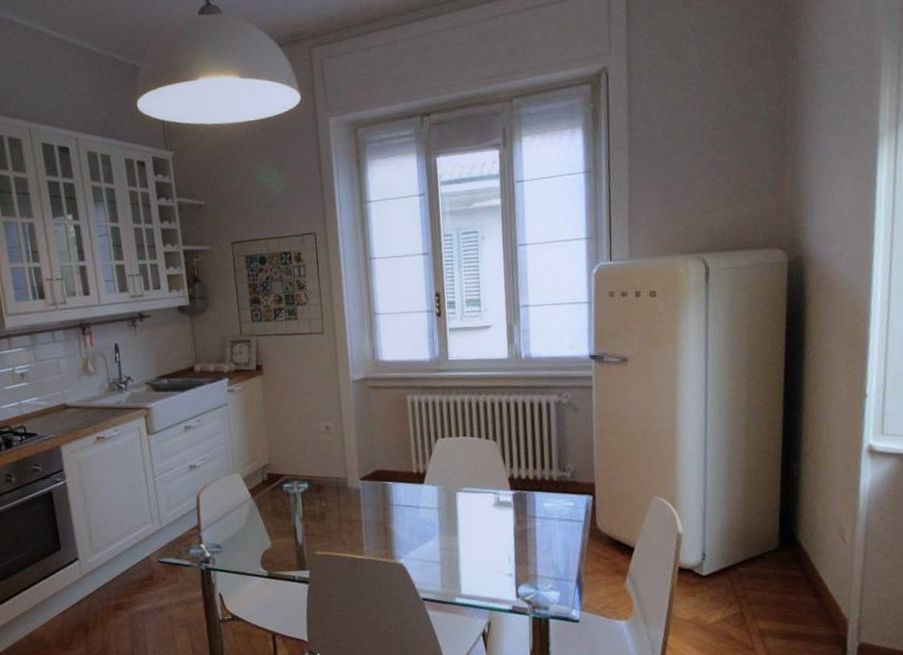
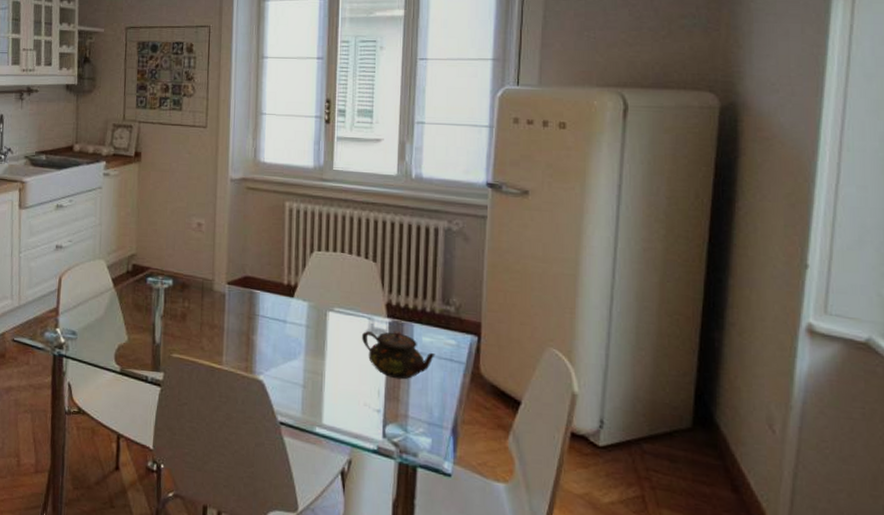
teapot: none [489,501,557,544] -> present [361,331,436,380]

